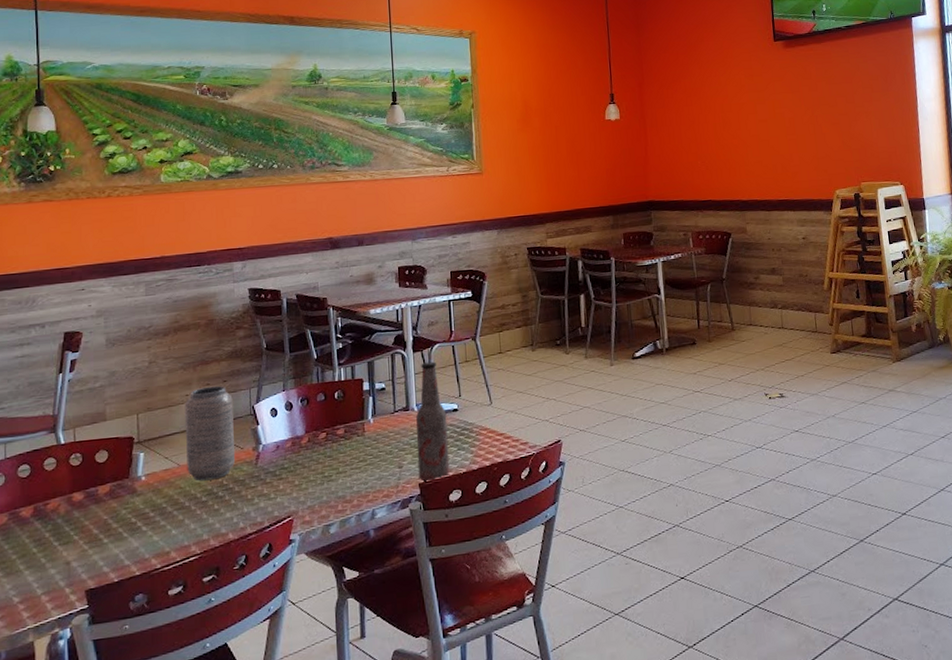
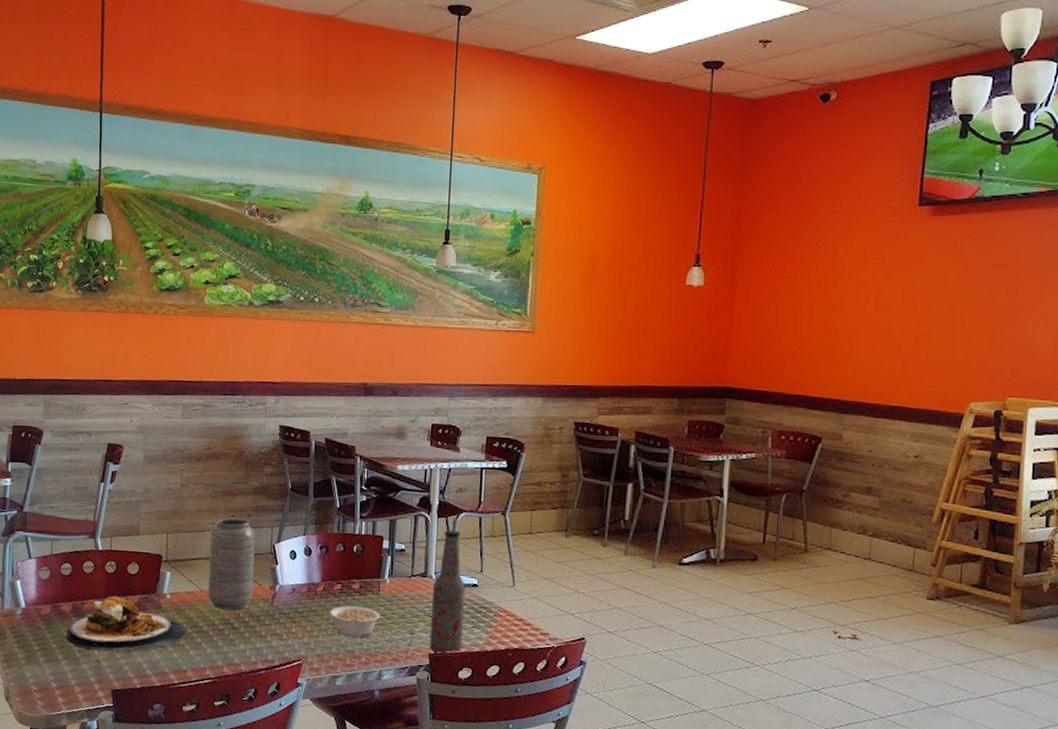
plate: none [28,488,165,553] -> present [66,595,186,652]
legume: none [316,450,367,484] -> present [329,606,380,638]

